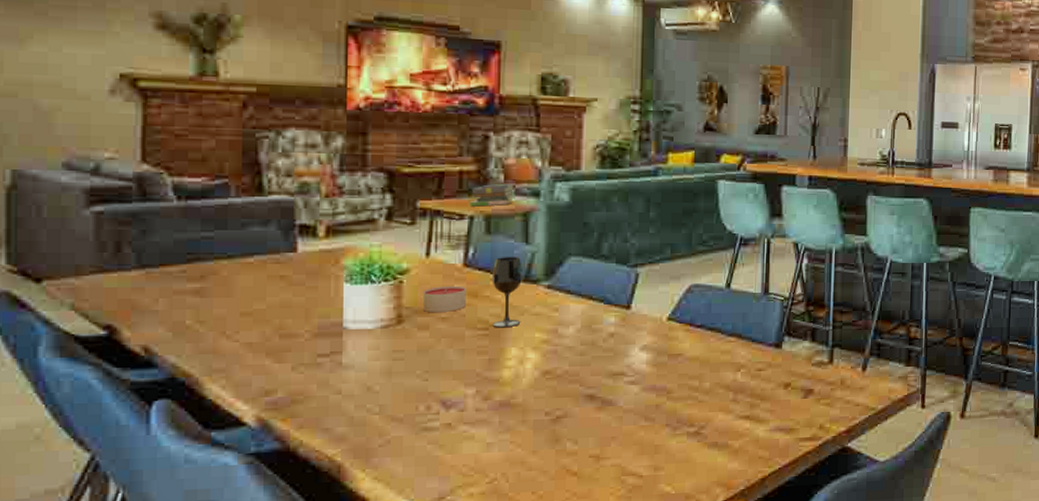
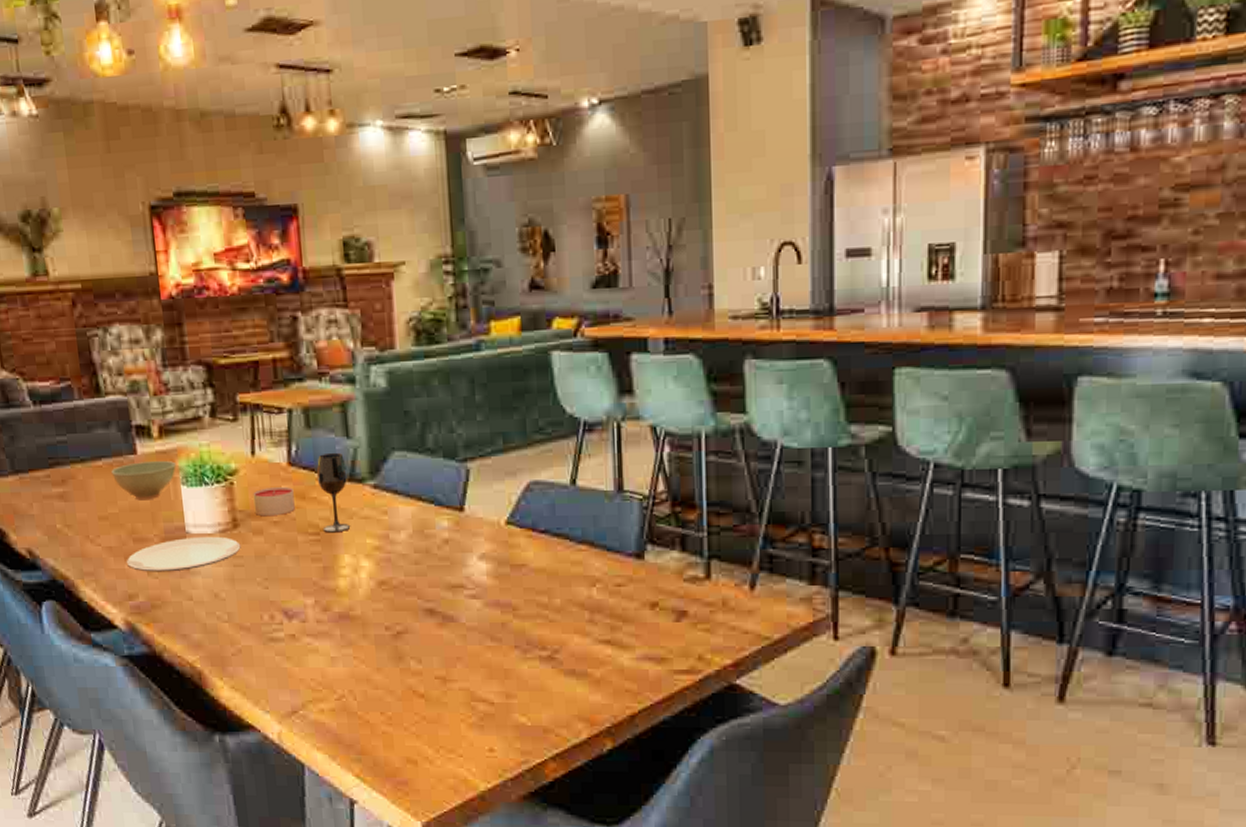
bowl: none [263,258,341,297] -> present [111,460,176,501]
plate: none [267,331,403,368] -> present [126,536,241,572]
books: present [469,183,517,207] -> none [286,369,332,398]

